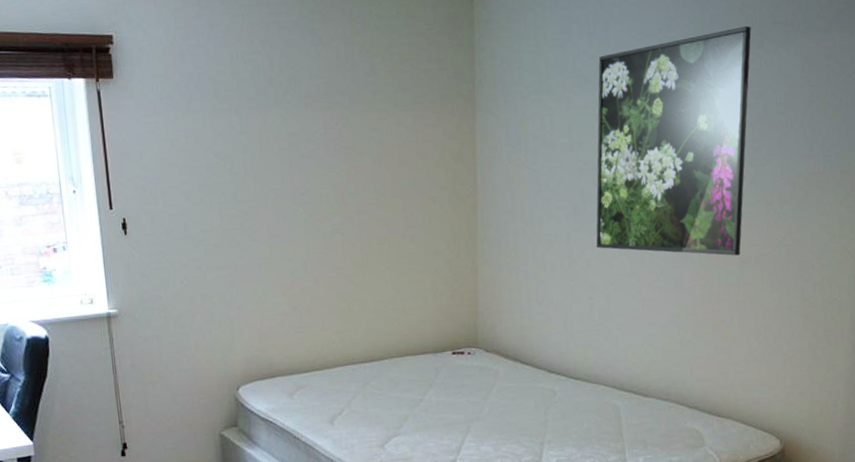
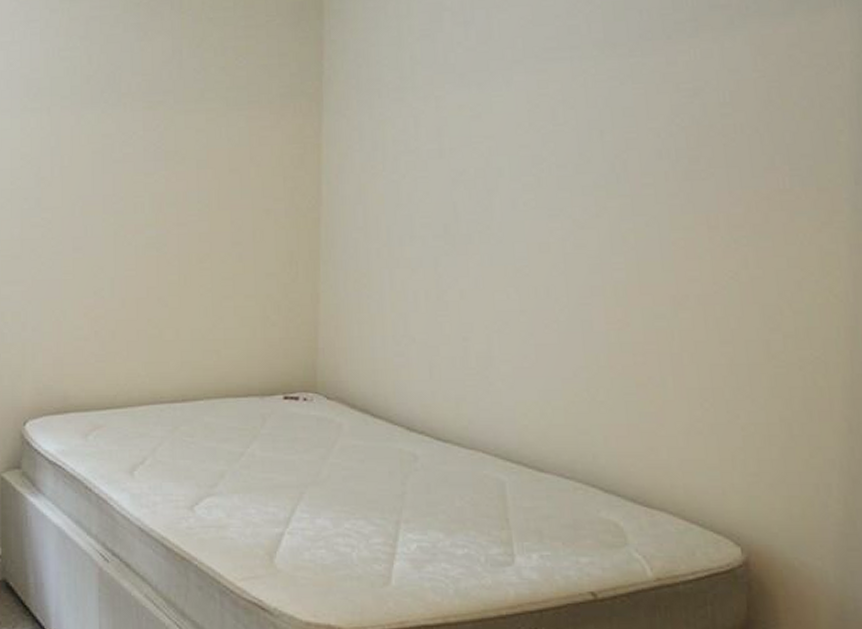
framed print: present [596,25,751,256] -> none [472,10,681,294]

